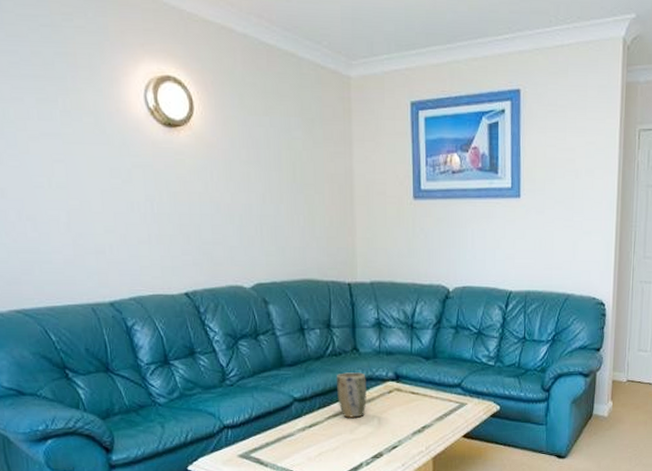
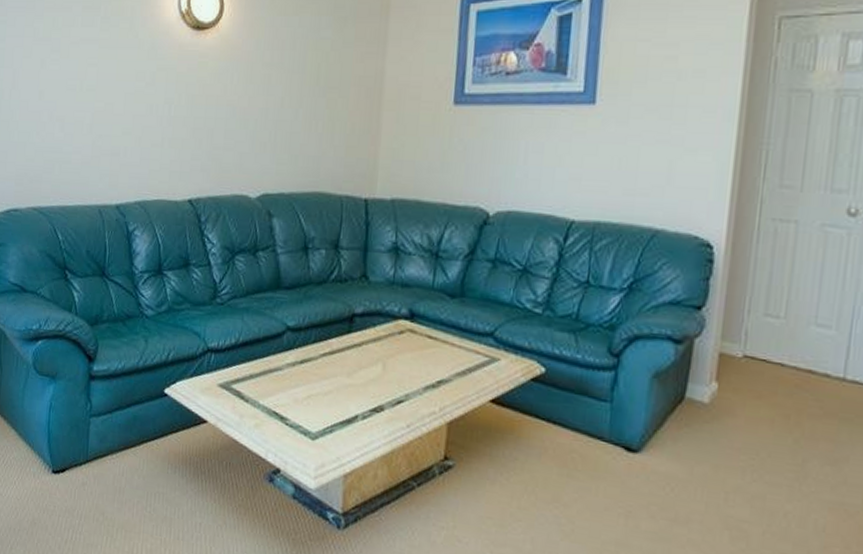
plant pot: present [336,372,367,418] -> none [337,303,374,359]

